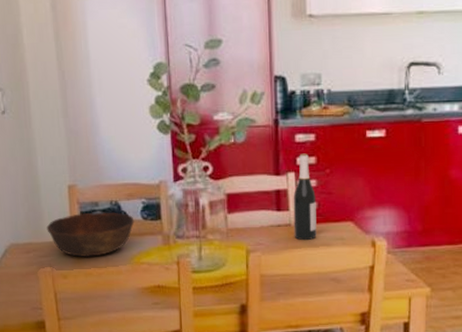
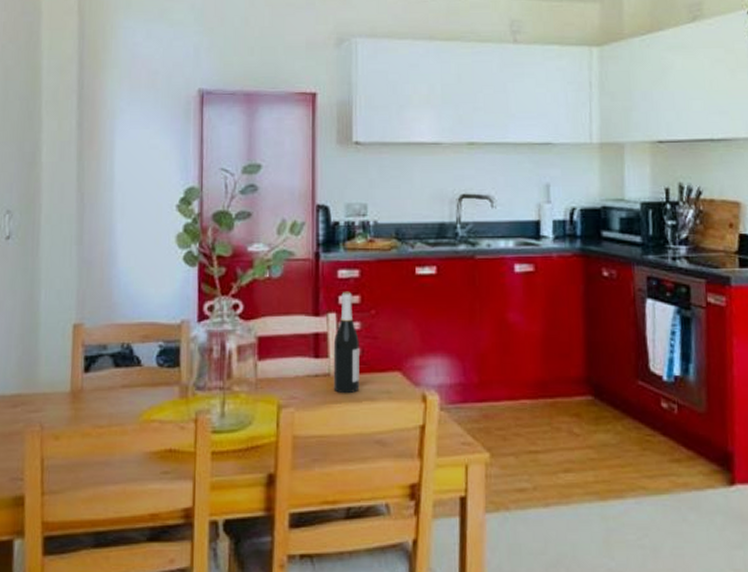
bowl: present [46,212,135,258] -> none [41,357,148,414]

